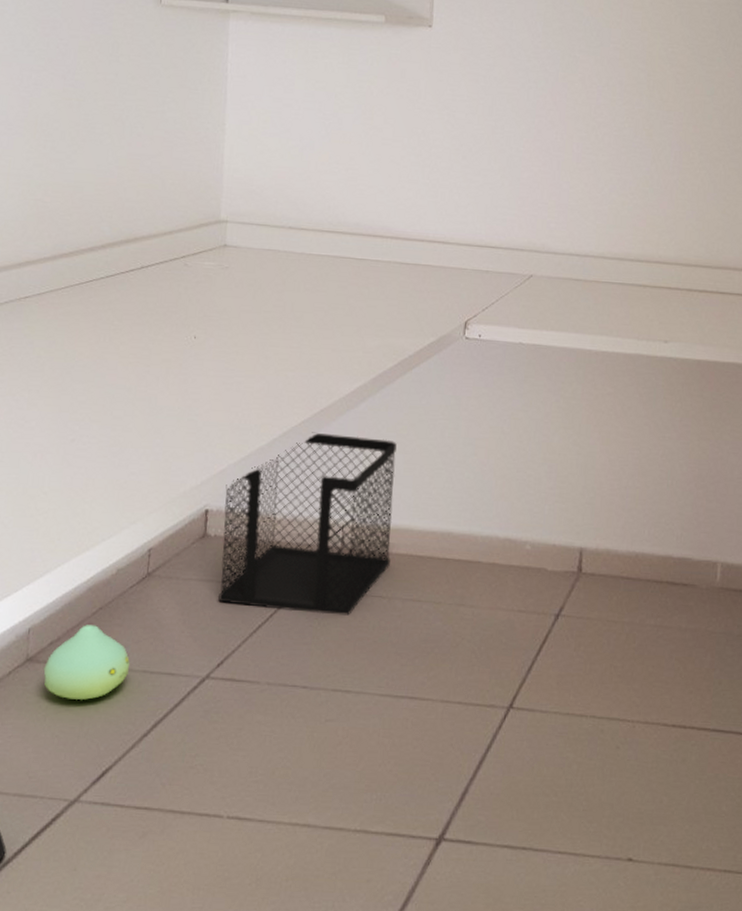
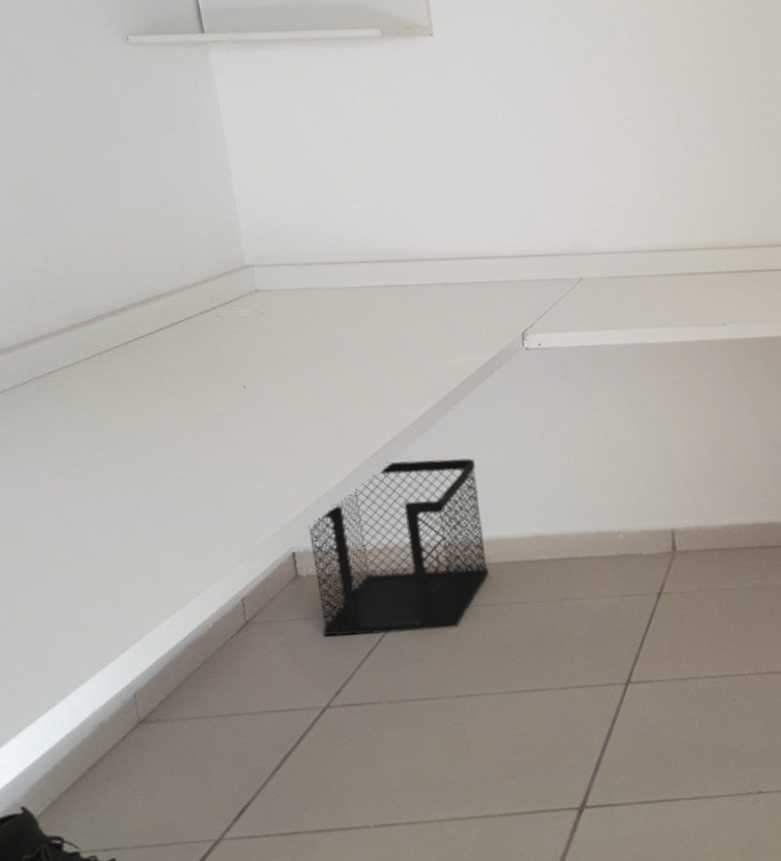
plush toy: present [43,625,130,700] -> none [158,678,247,751]

